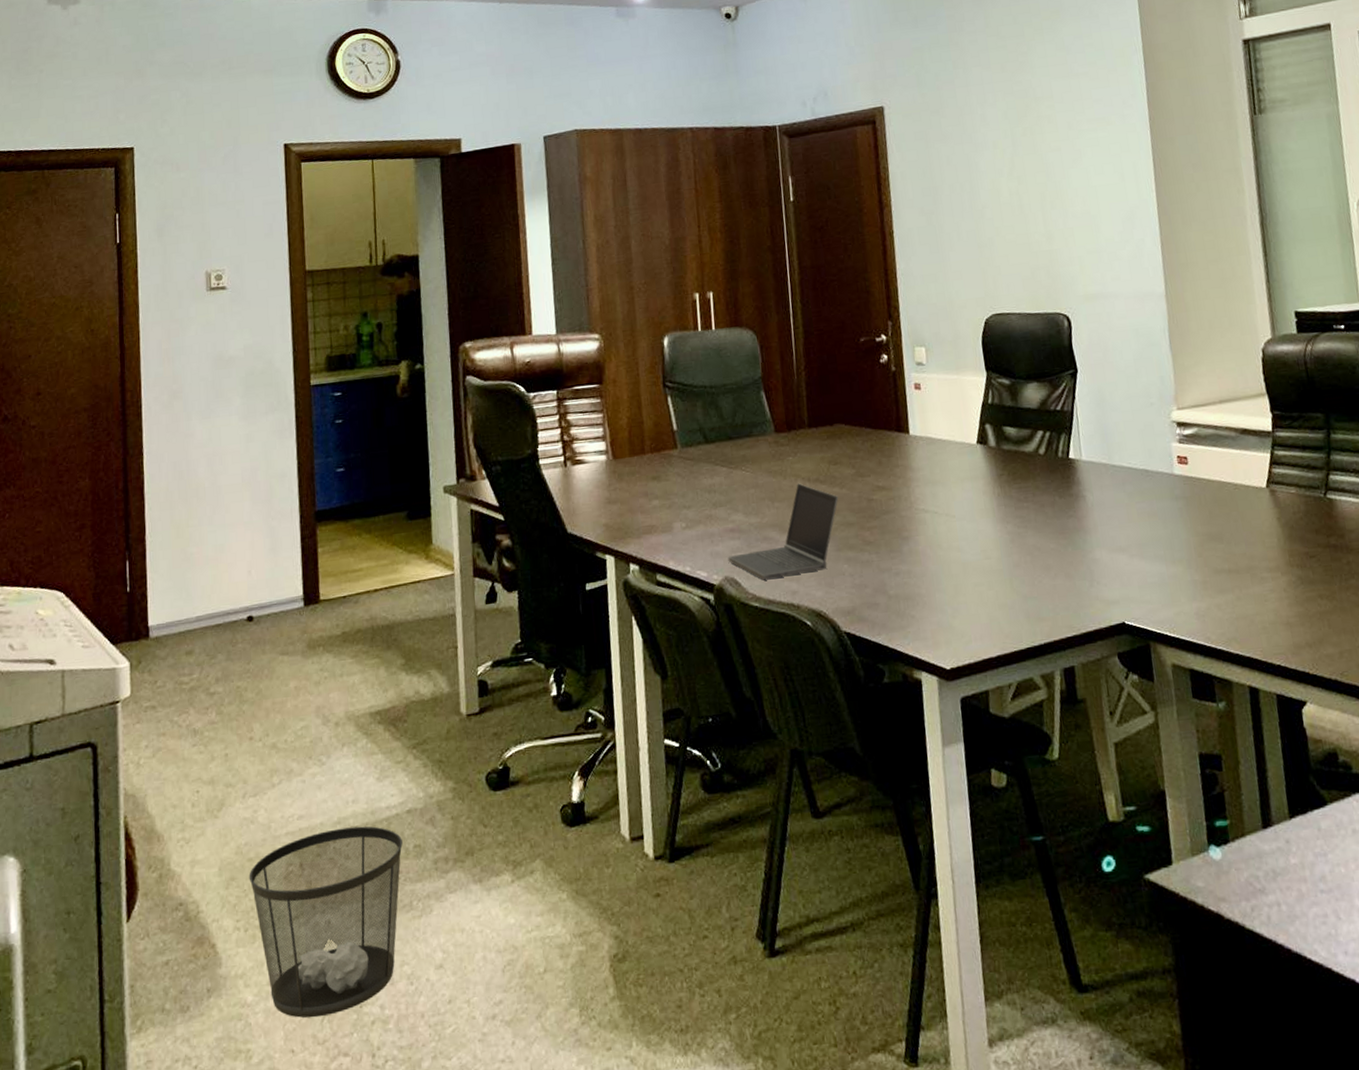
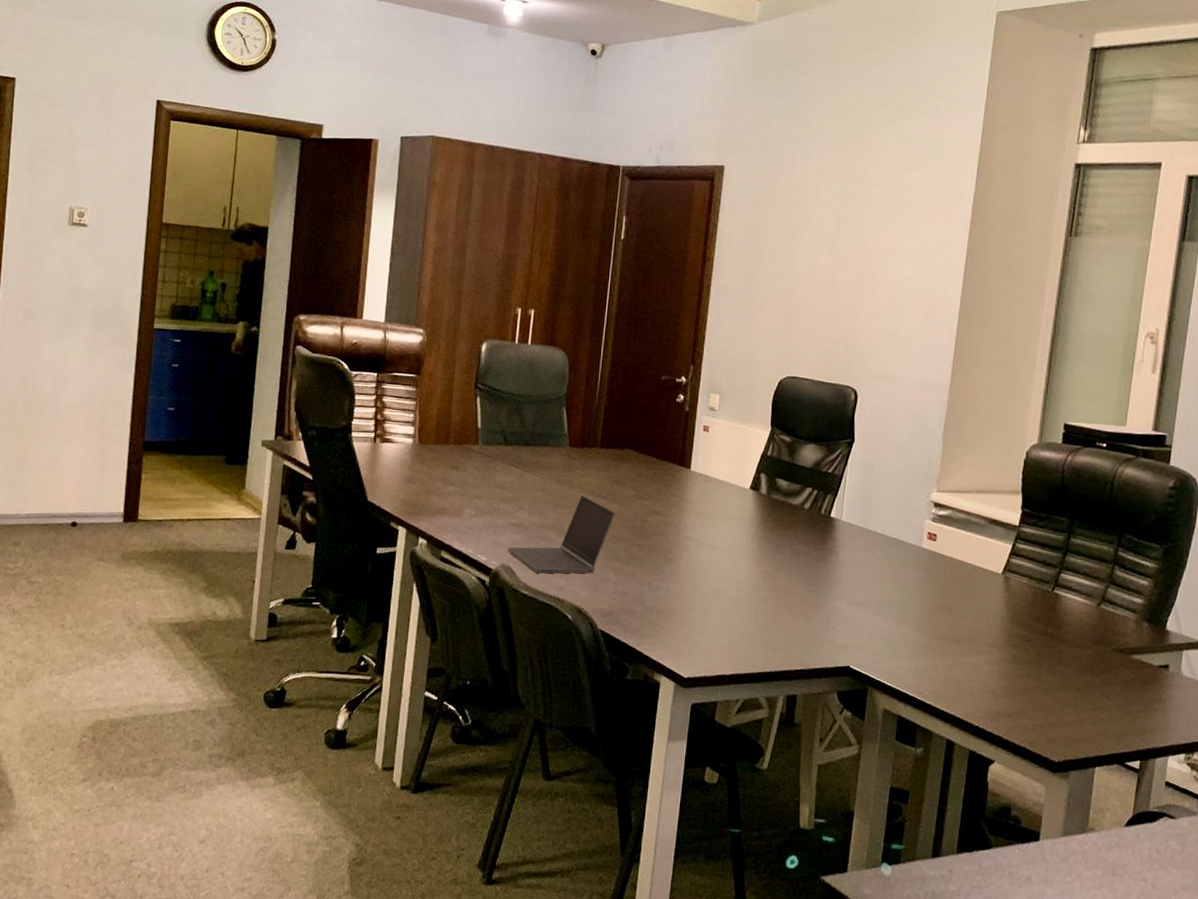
waste bin: present [249,826,403,1018] -> none [47,714,184,863]

